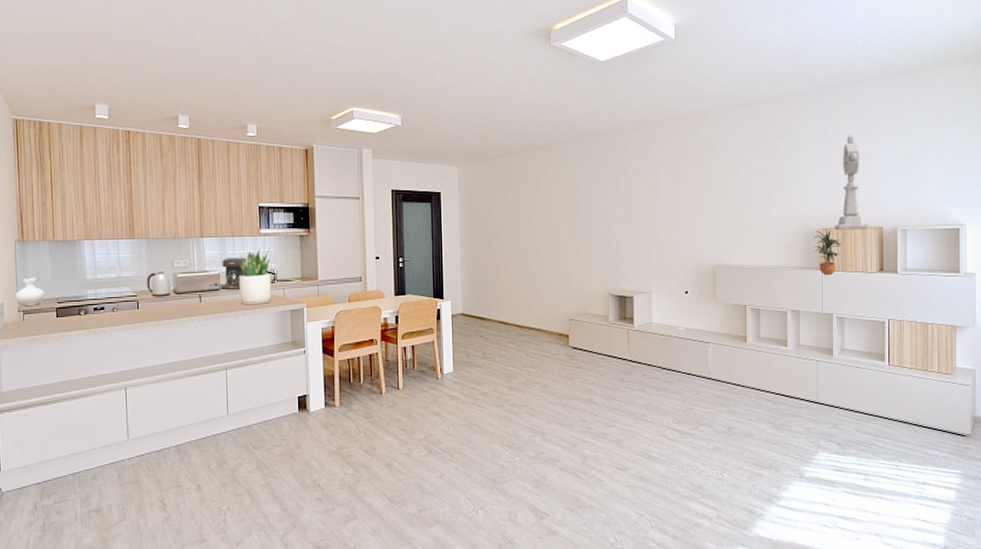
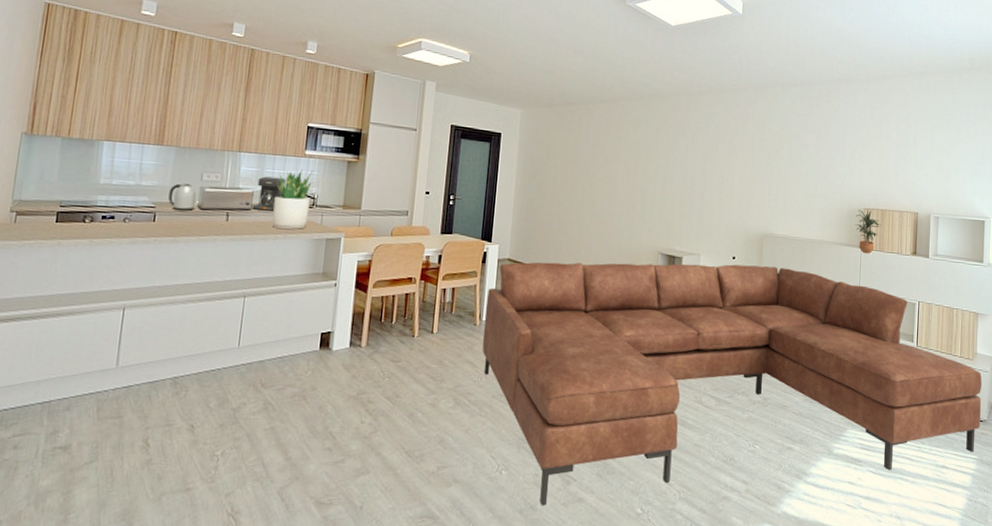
ceramic jug: present [15,277,45,307] -> none [10,175,47,208]
sofa: none [445,297,963,540] -> present [482,262,982,506]
decorative sculpture: present [835,135,869,231] -> none [875,123,906,214]

